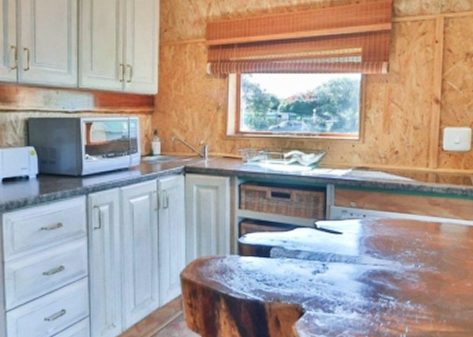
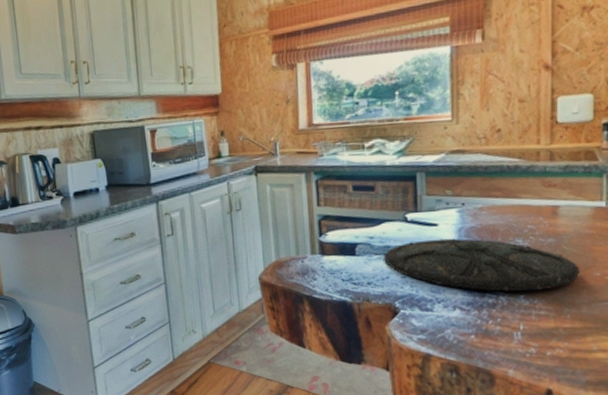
plate: none [294,246,456,298] -> present [384,238,581,292]

